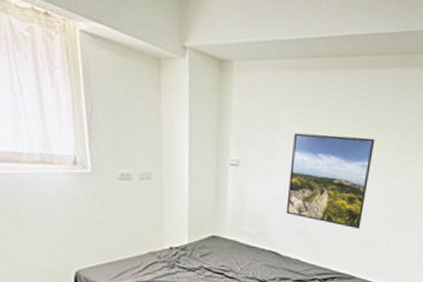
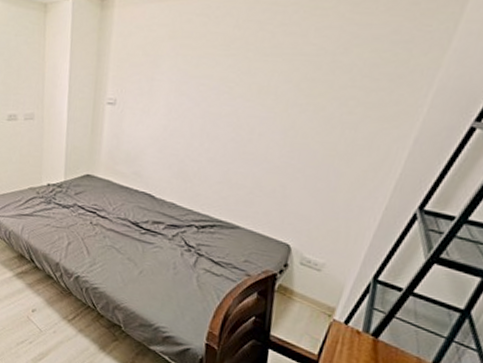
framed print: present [286,132,375,230] -> none [162,67,274,174]

